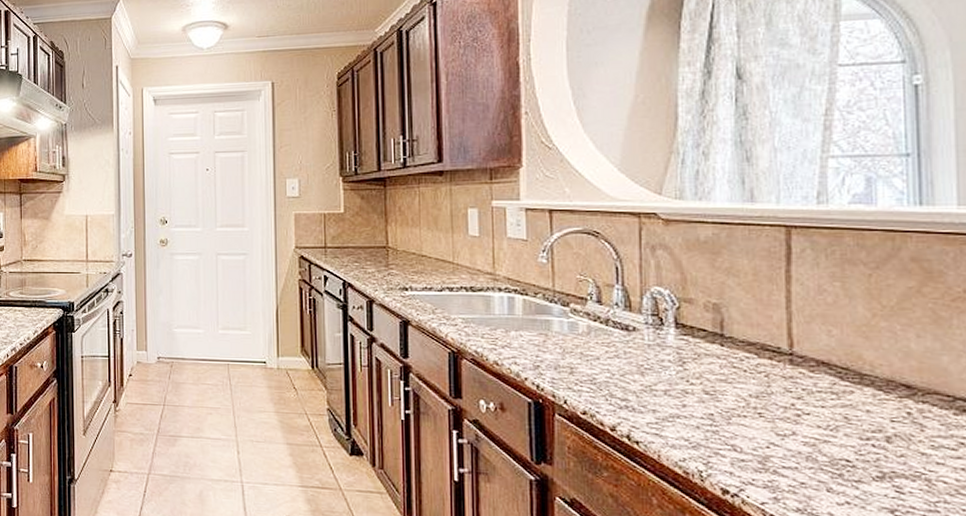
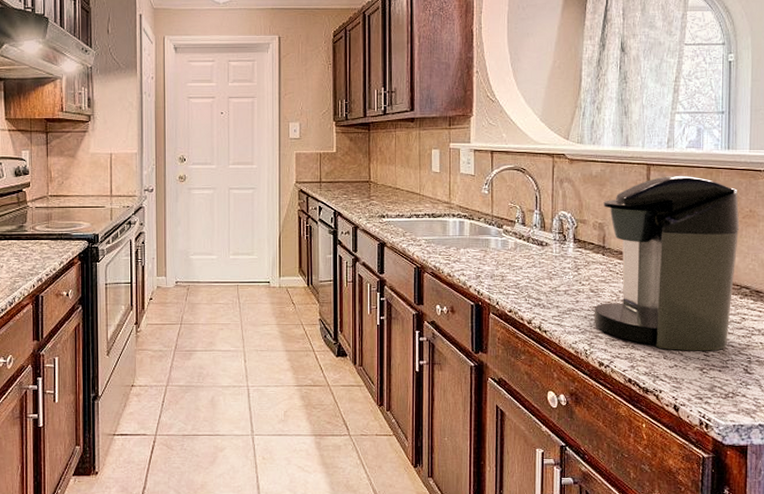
coffee maker: none [710,240,947,486] -> present [593,175,740,351]

